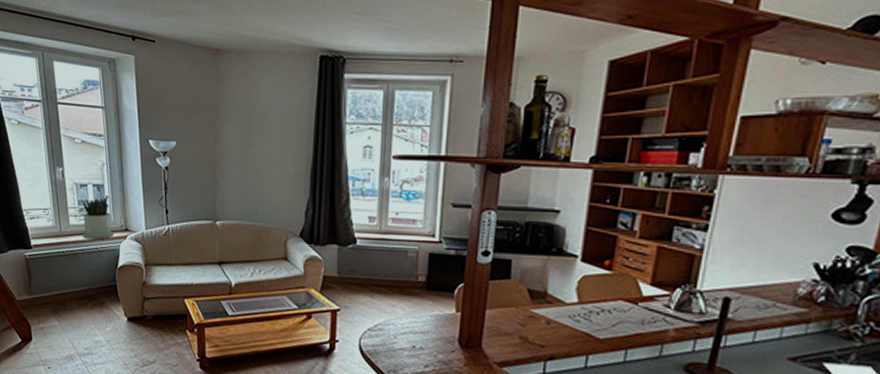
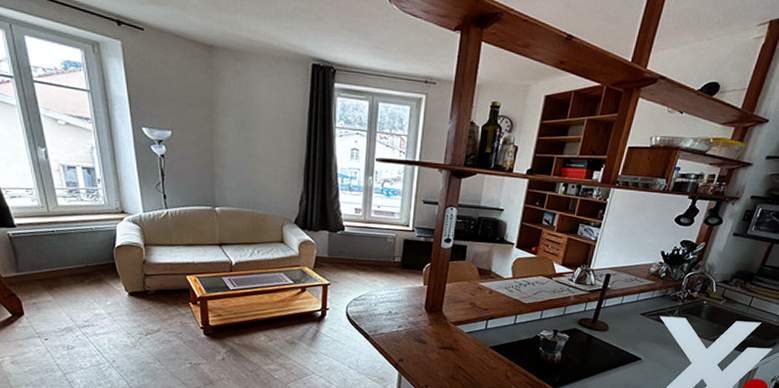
planter: present [81,197,115,240] -> none [70,180,110,221]

